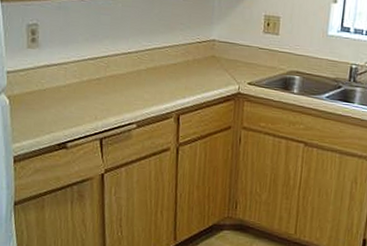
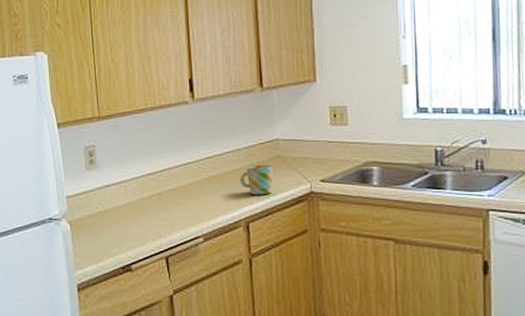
mug: none [175,62,207,91] -> present [239,164,273,195]

